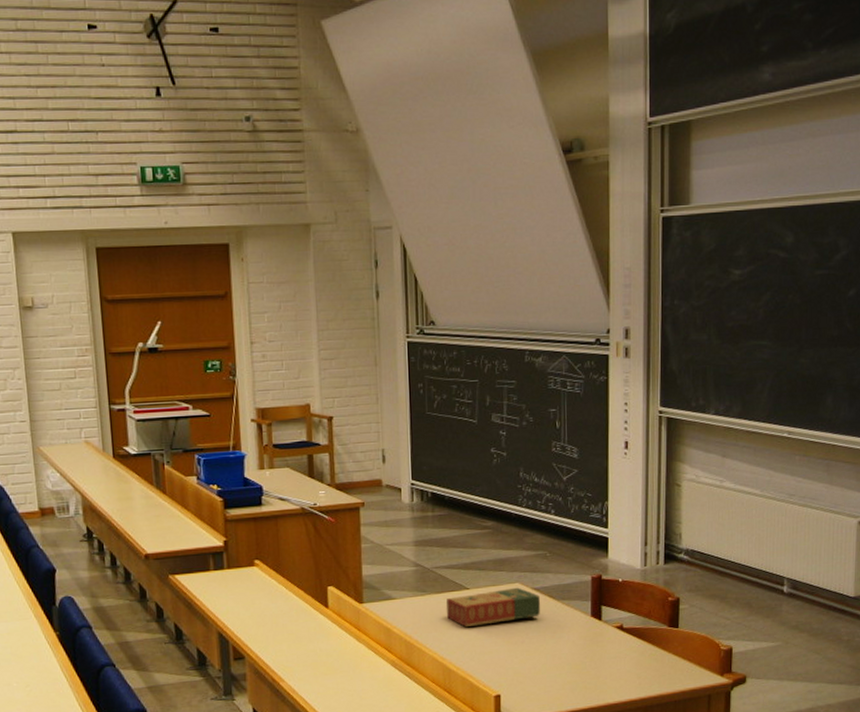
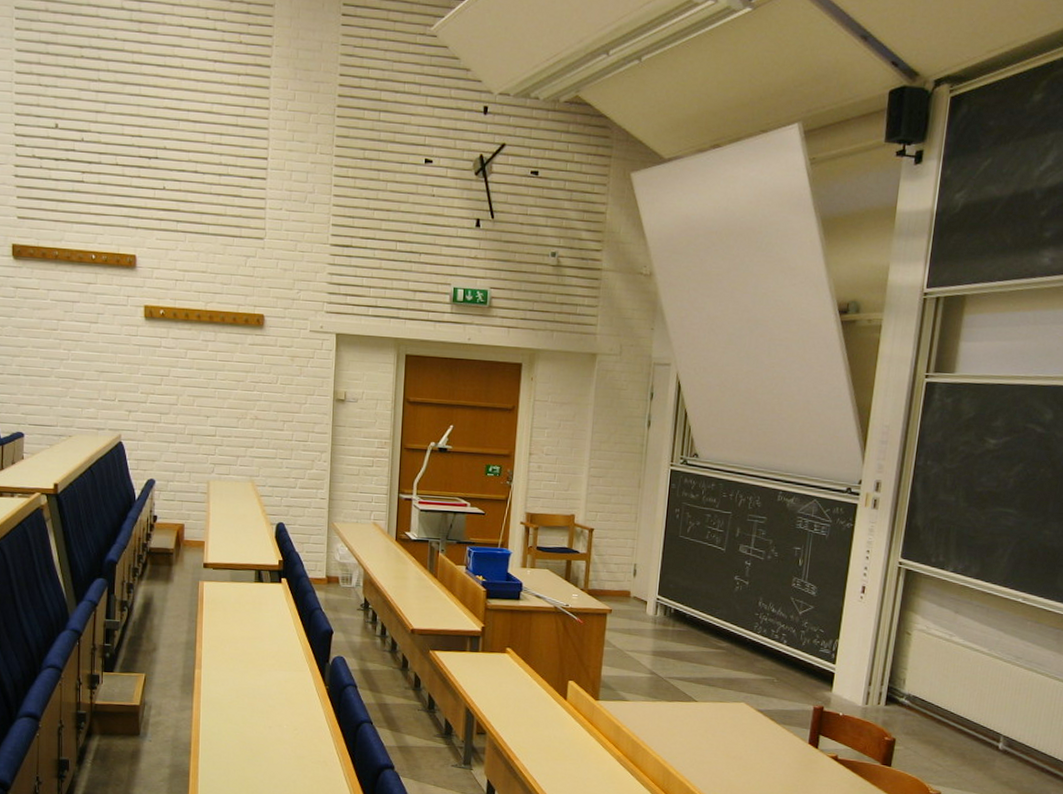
book: present [445,587,541,627] -> none [673,706,763,737]

